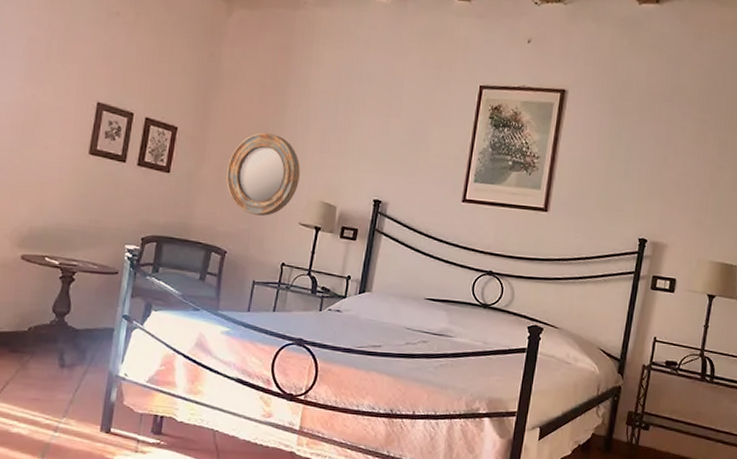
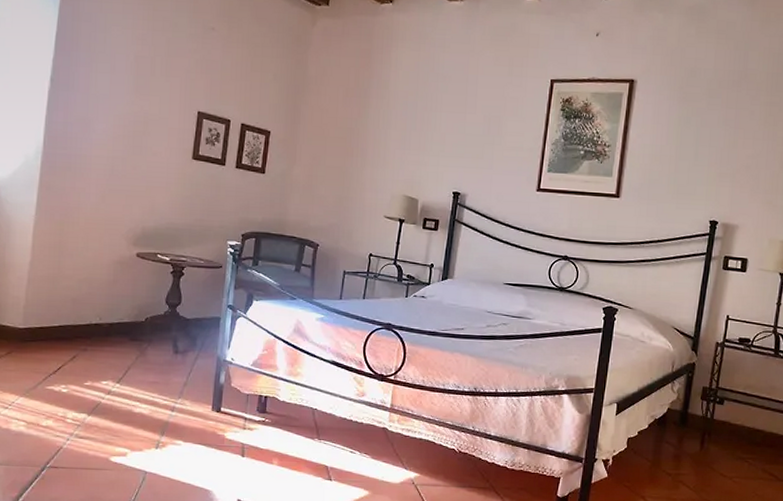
home mirror: present [226,132,300,216] -> none [316,132,384,210]

